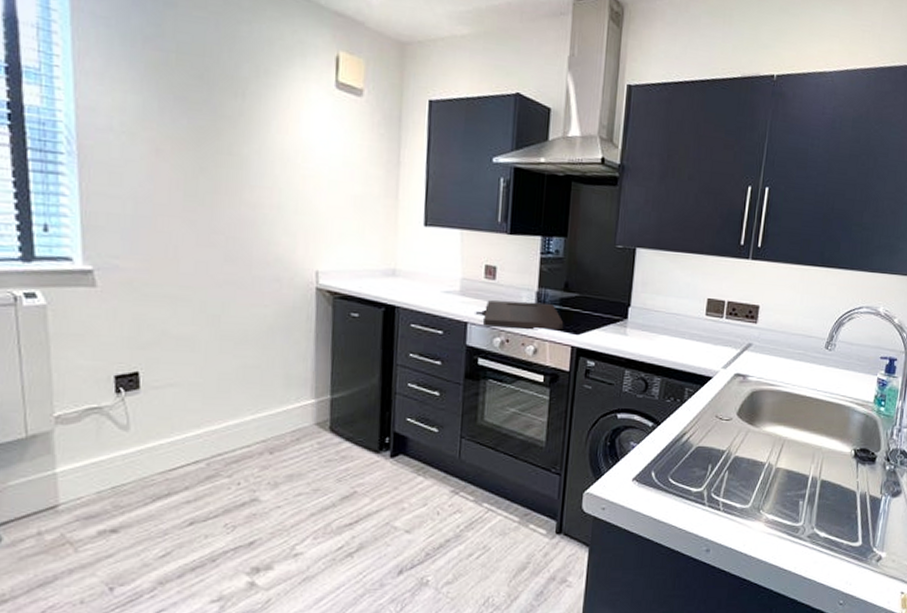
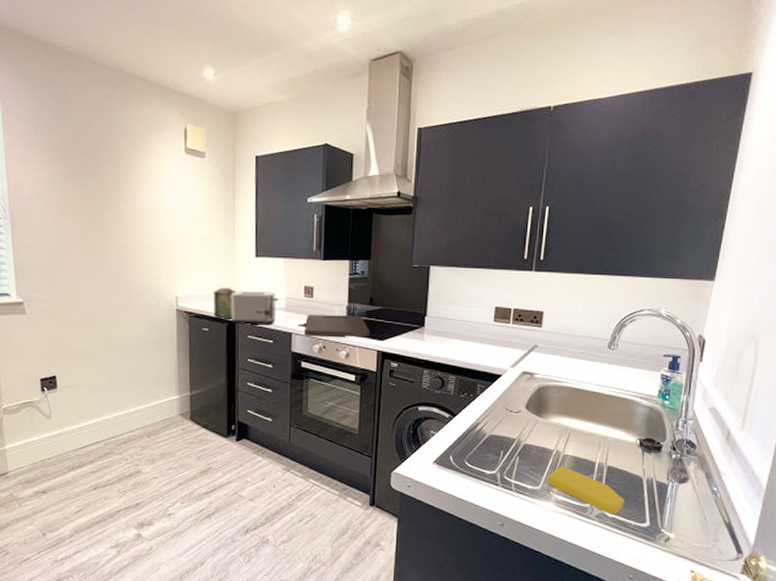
canister: none [366,262,398,303] -> present [213,288,236,319]
toaster: none [389,267,452,312] -> present [230,291,279,326]
sponge: none [758,481,837,534] -> present [547,466,625,514]

